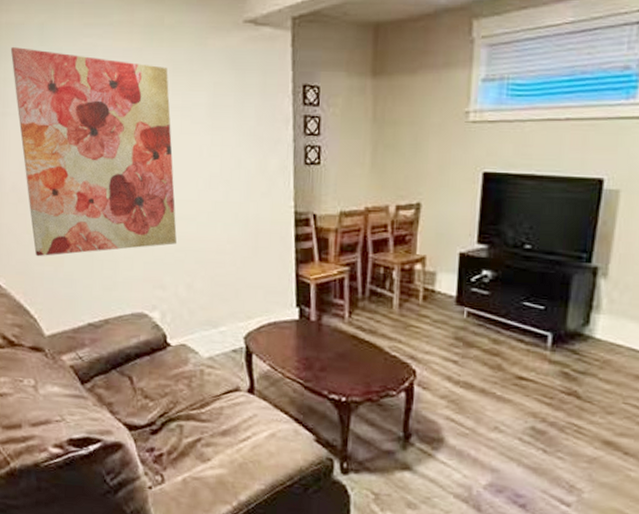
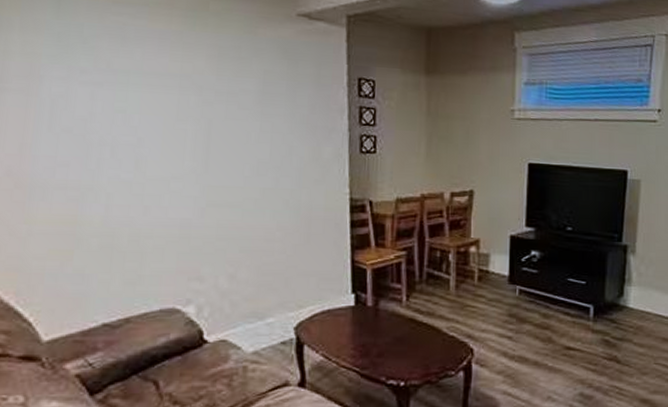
wall art: present [10,47,177,257] -> none [14,18,218,250]

